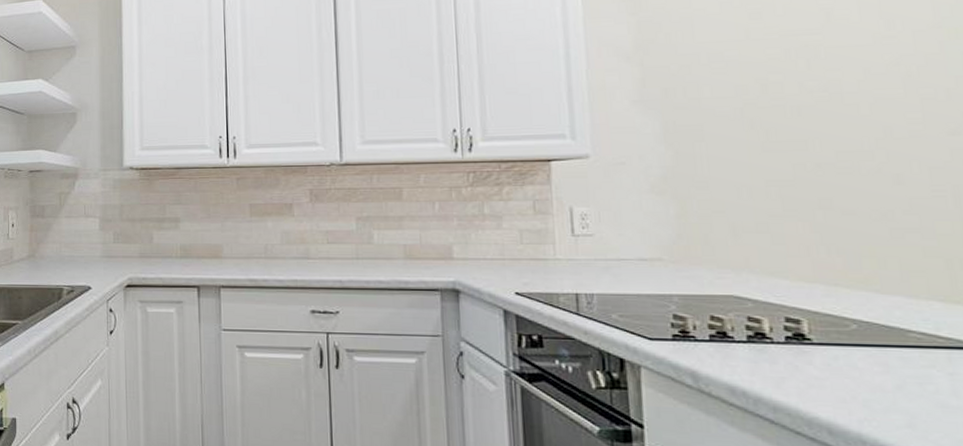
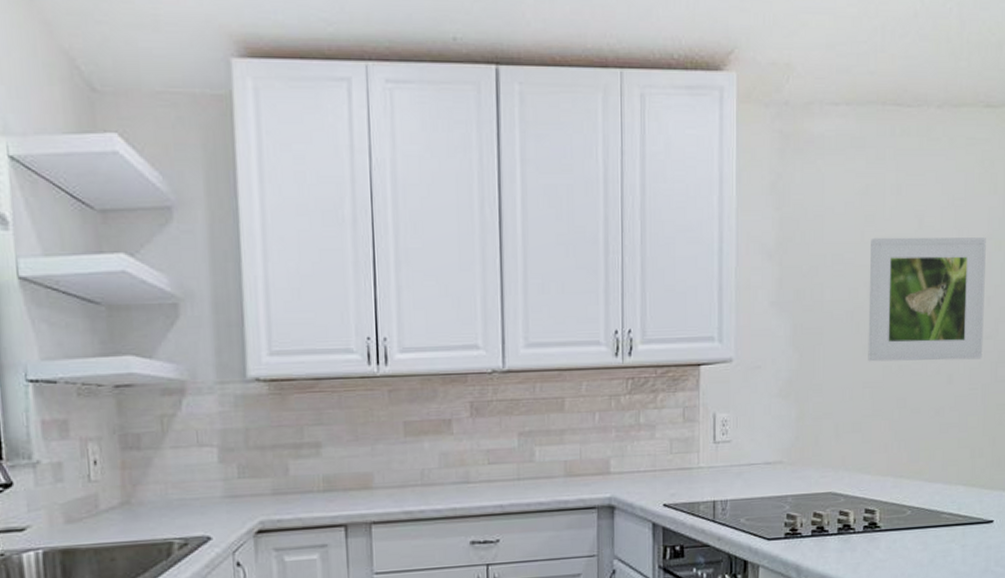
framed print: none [759,26,948,159] -> present [868,237,986,362]

